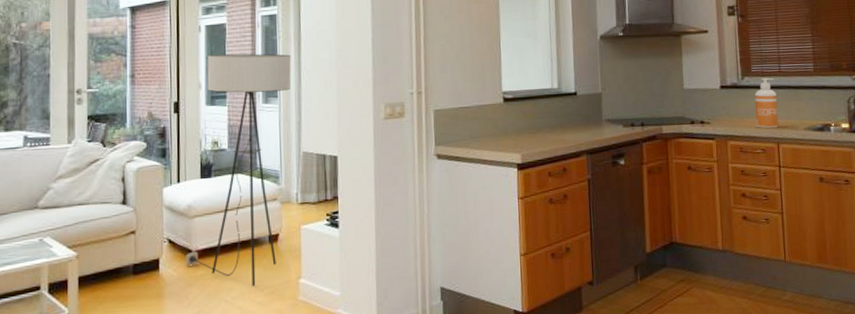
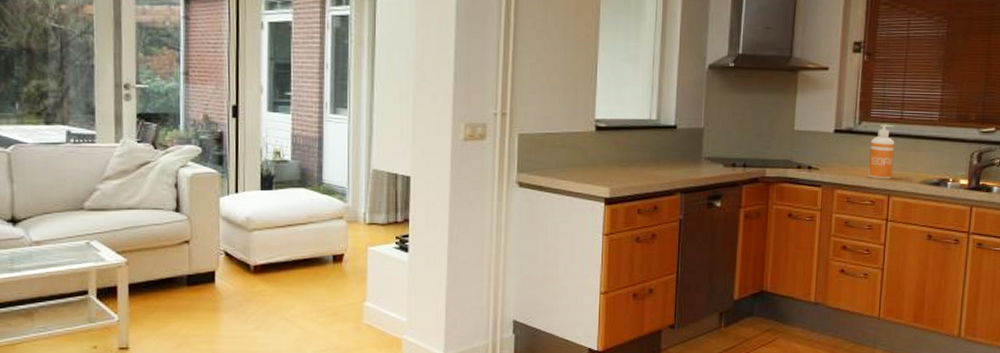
floor lamp: present [185,53,291,287] -> none [242,55,363,307]

